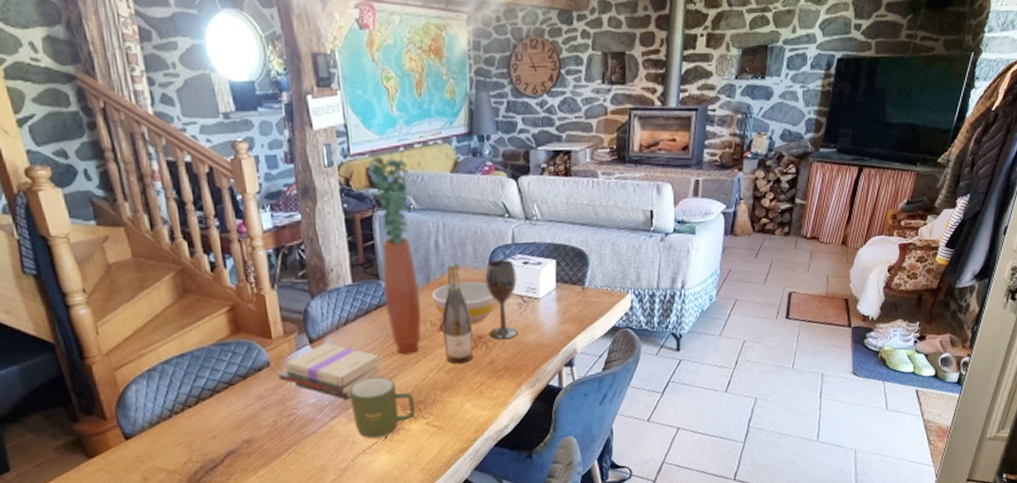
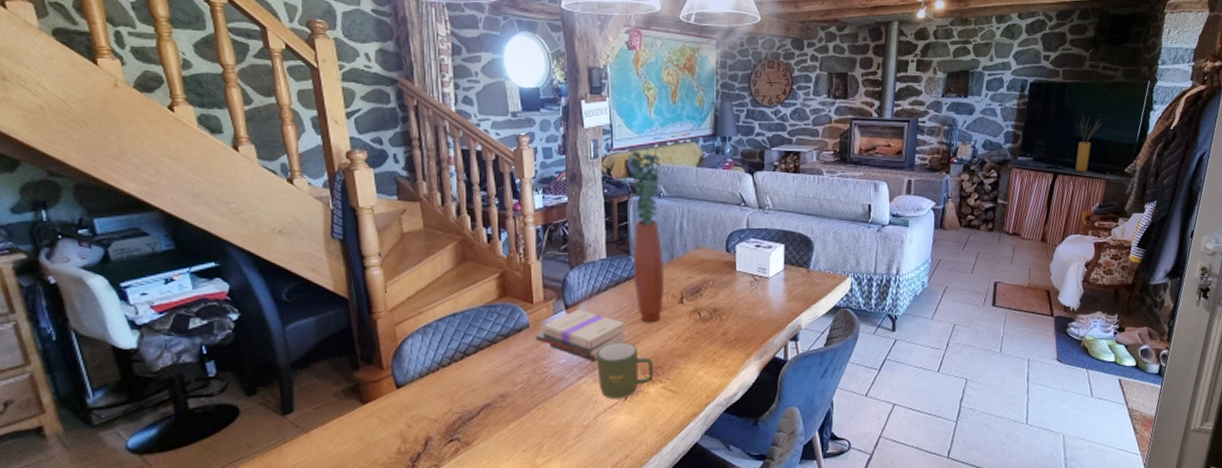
bowl: present [432,280,498,324] -> none [674,259,732,298]
wine bottle: present [442,262,474,365] -> none [682,243,709,334]
wine glass: present [485,258,518,340] -> none [722,241,750,314]
vase: none [883,96,917,164] -> present [1075,115,1103,172]

